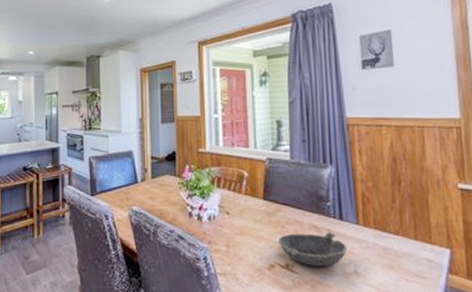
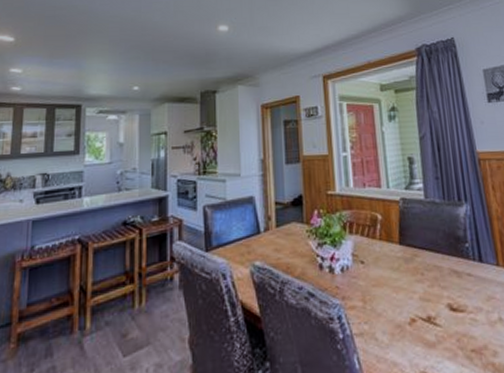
bowl: present [279,232,348,266] -> none [418,276,490,317]

